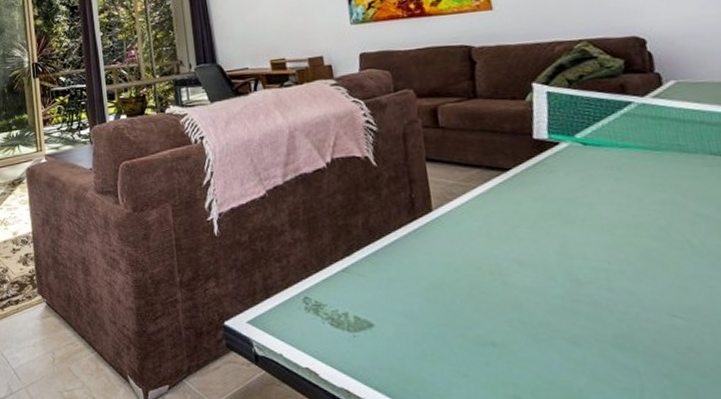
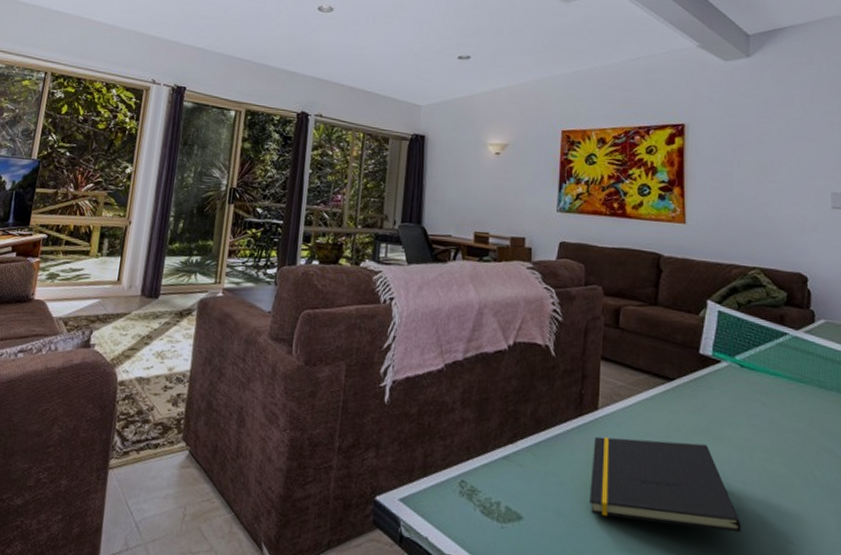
notepad: none [434,229,616,314] -> present [590,436,742,533]

